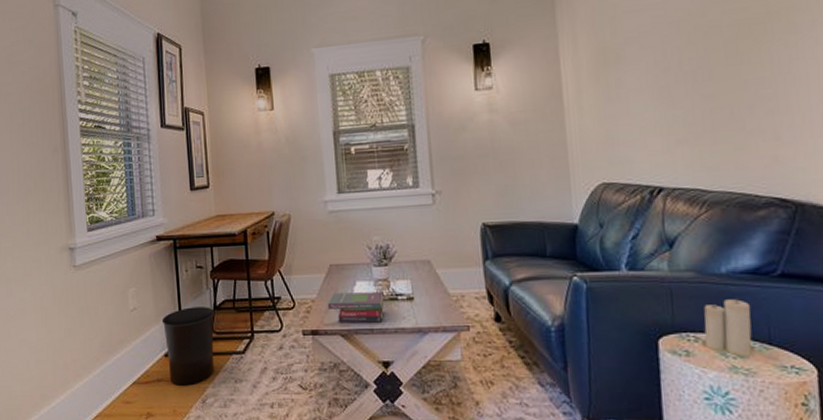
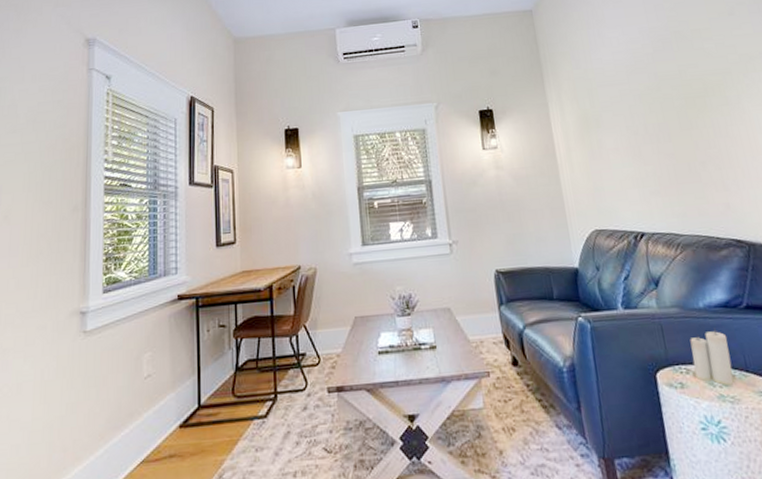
waste bin: present [161,307,215,386] -> none [178,368,237,461]
books: present [328,292,385,323] -> none [353,342,409,377]

